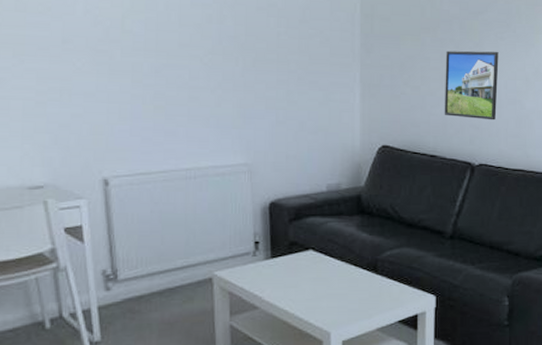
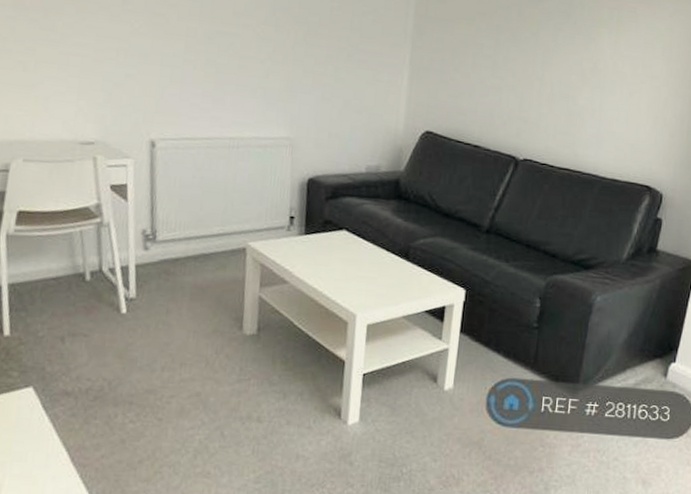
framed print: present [444,50,499,121] -> none [492,38,556,115]

